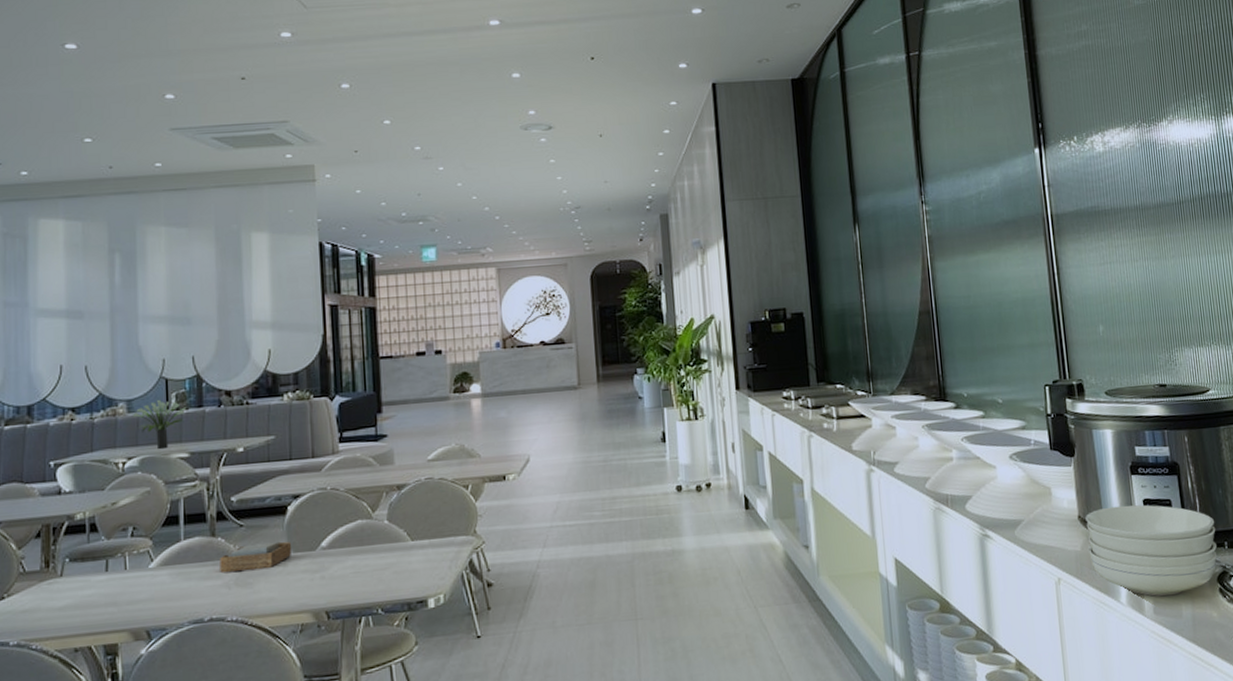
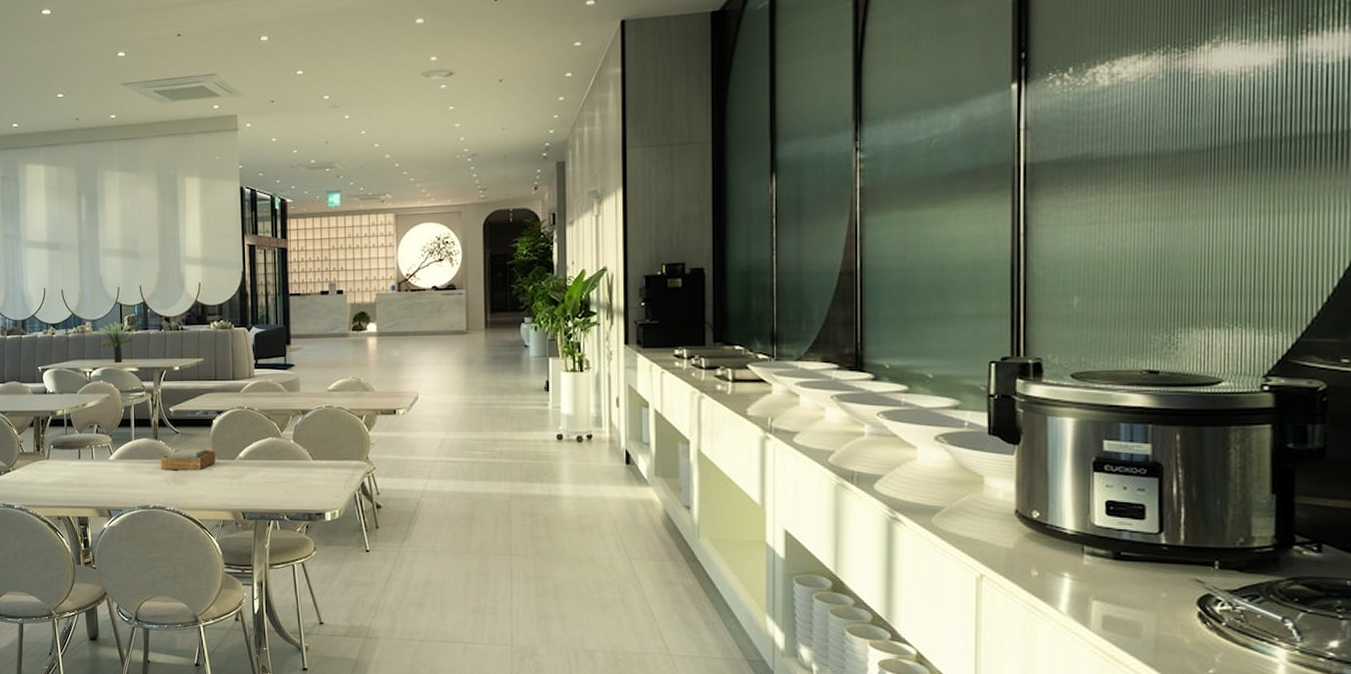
bowl: present [1085,504,1218,597] -> none [1023,504,1205,612]

